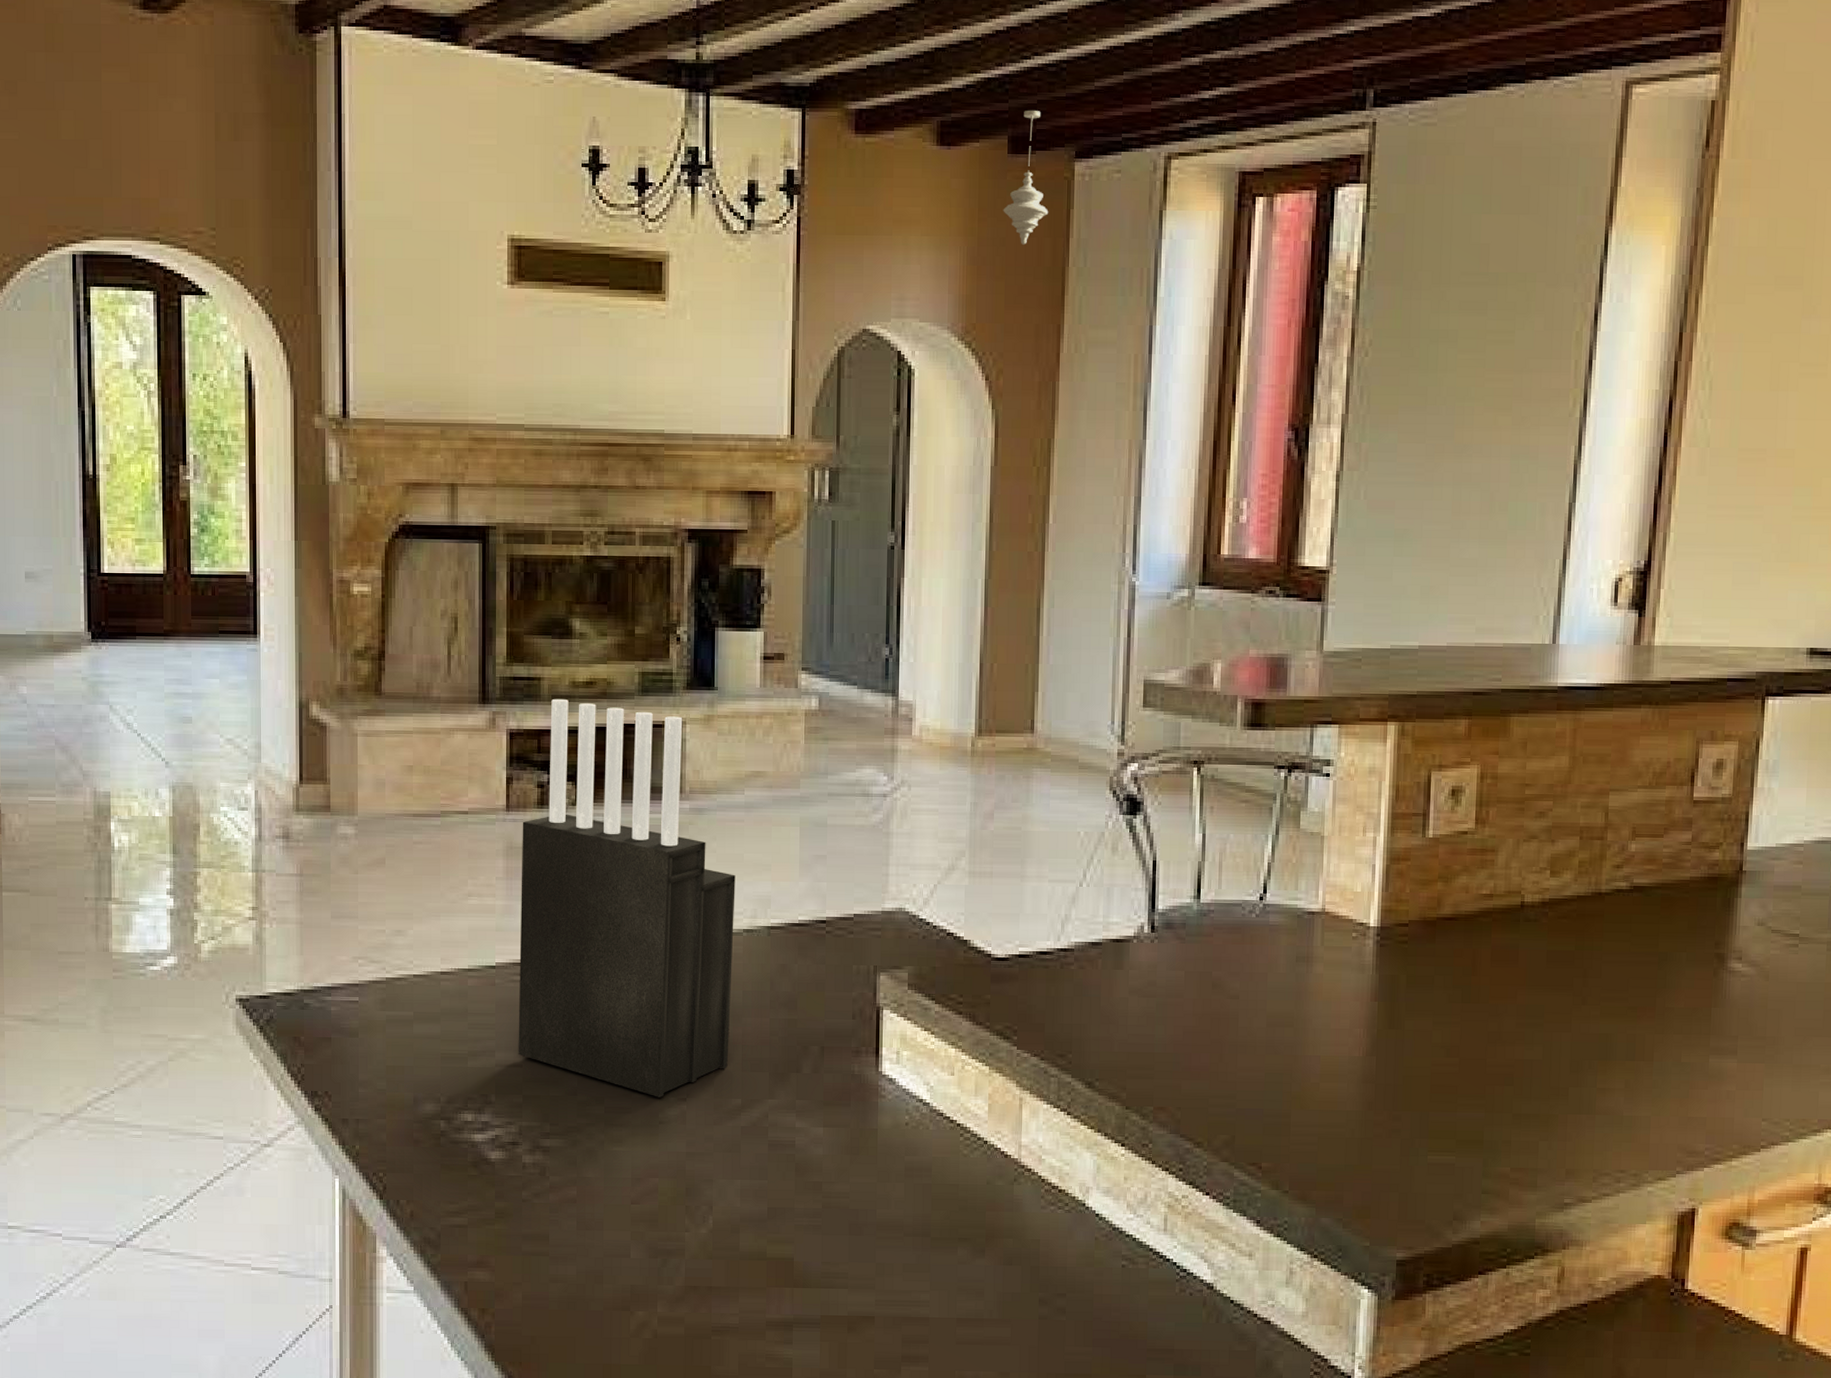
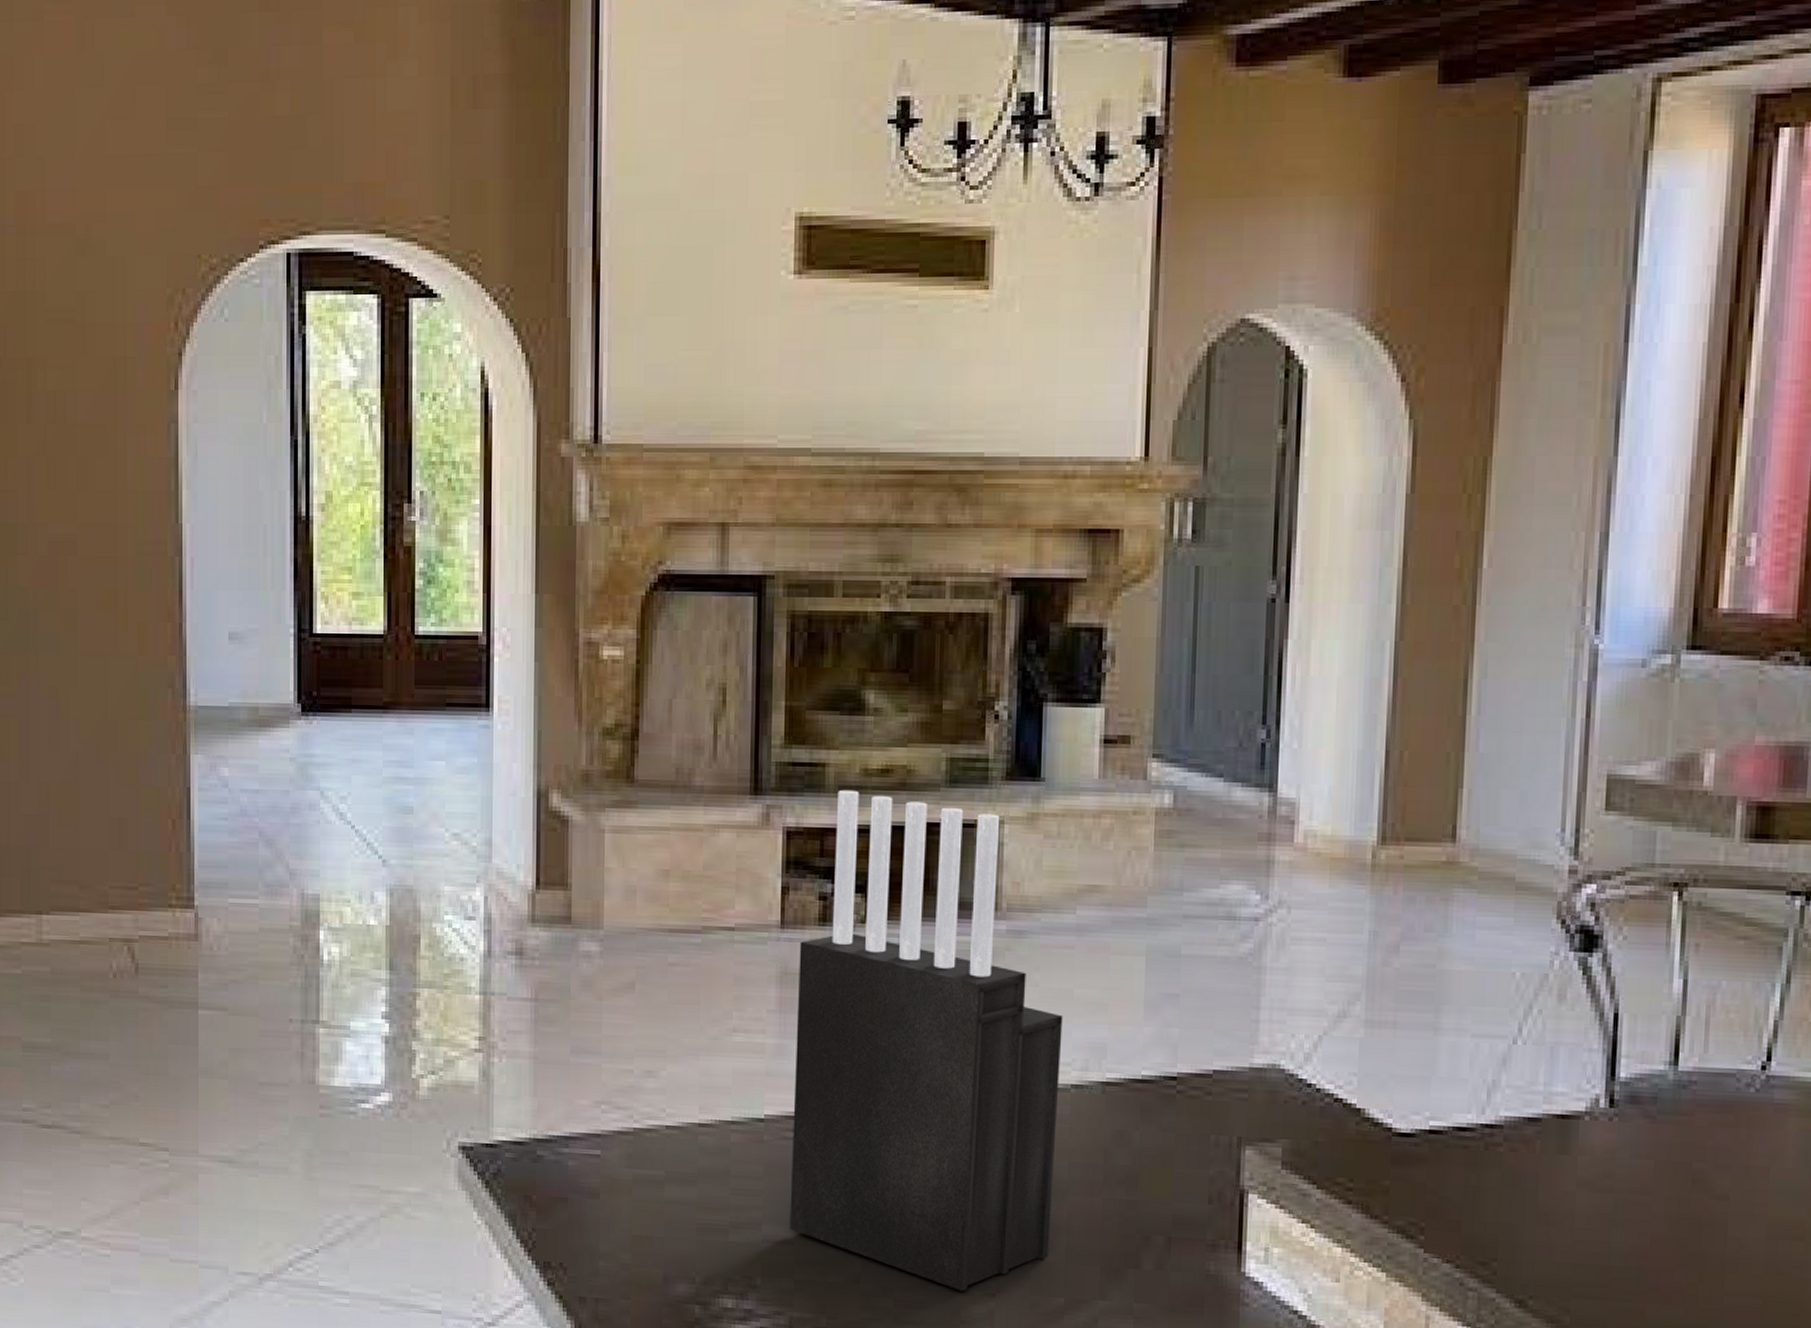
pendant light: present [1003,109,1049,245] -> none [1429,24,1492,203]

